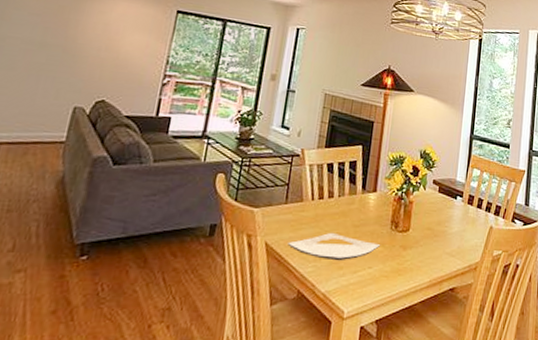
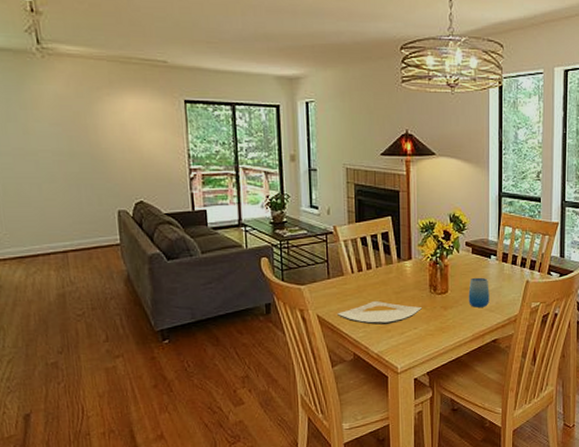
cup: none [429,217,453,251] -> present [468,277,490,308]

